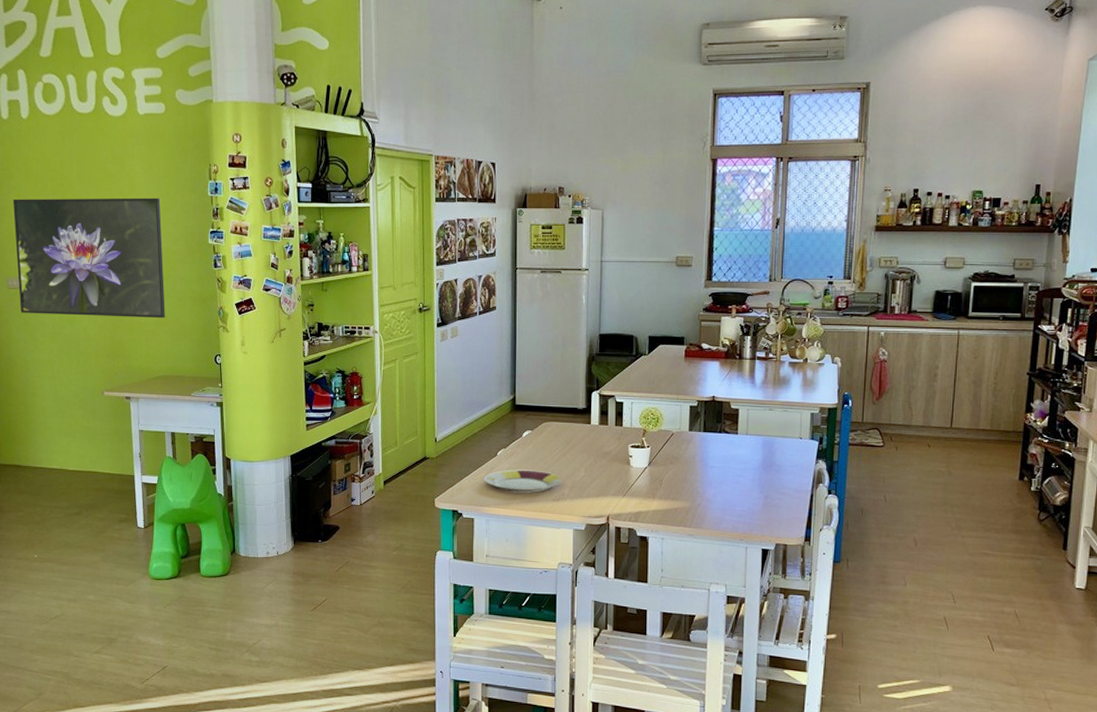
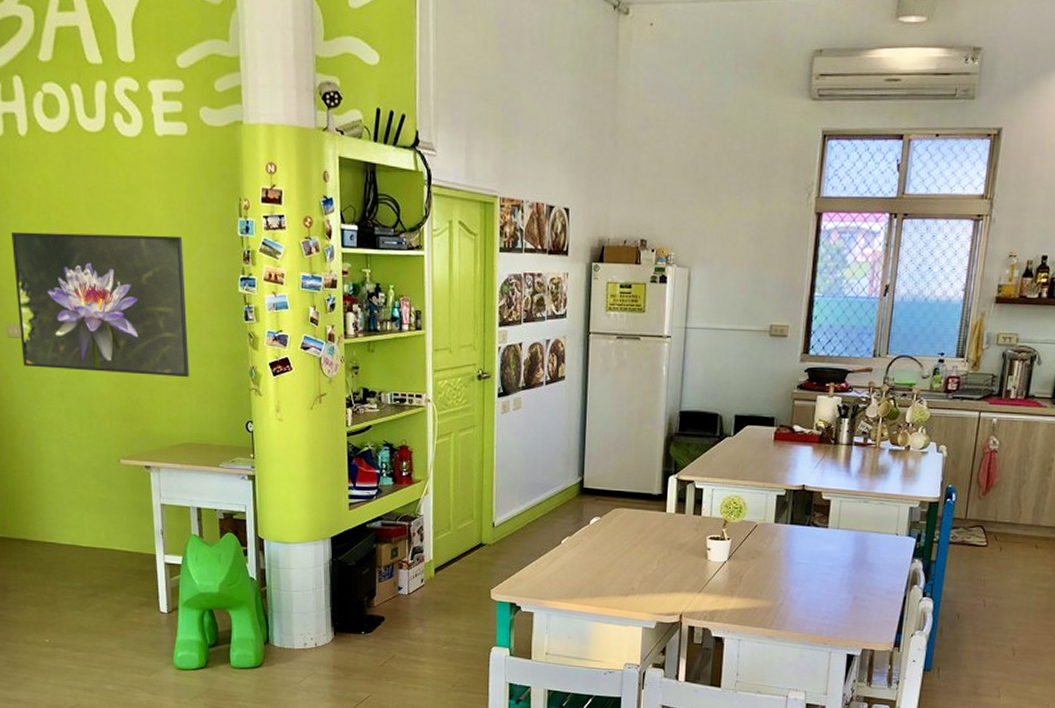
plate: present [484,469,562,493] -> none [546,560,632,586]

